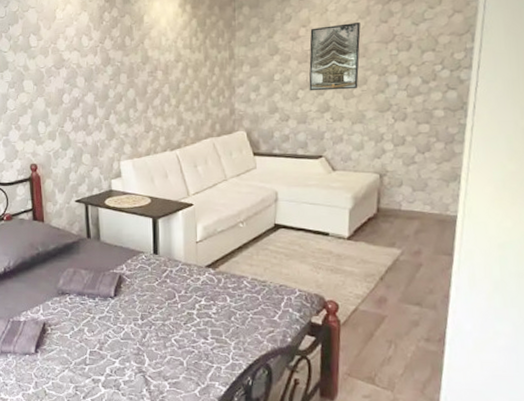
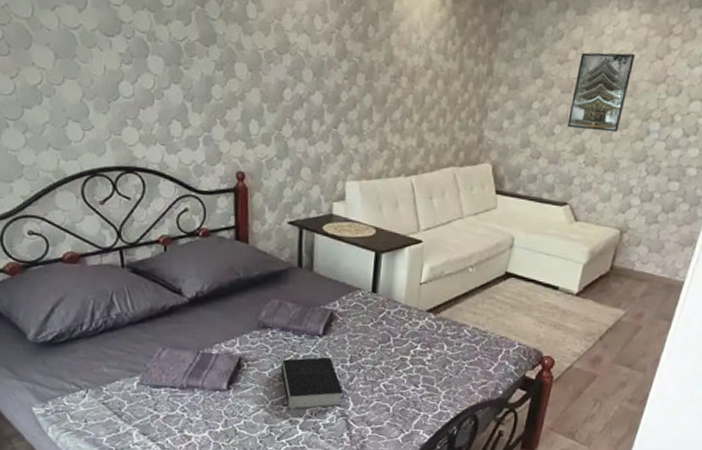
book: none [80,317,139,376] -> present [280,357,343,418]

